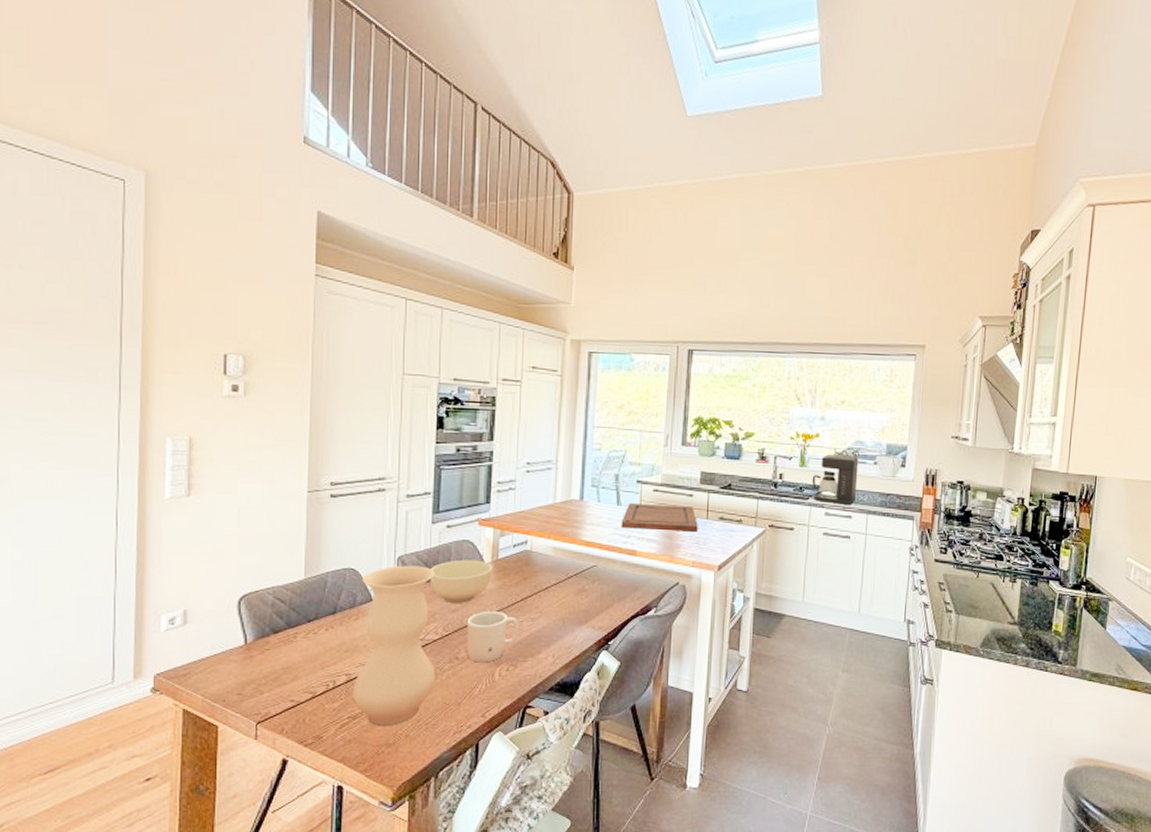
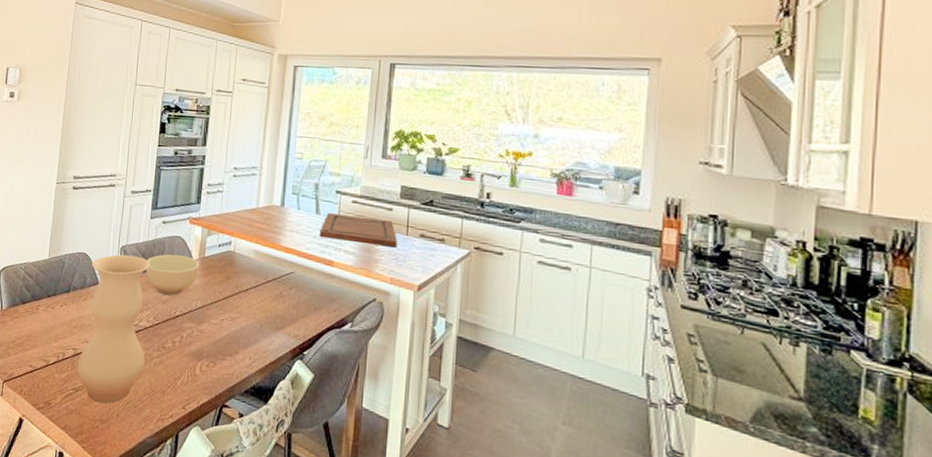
mug: present [466,610,520,663] -> none [172,305,221,356]
coffee maker: present [812,454,859,505] -> none [524,175,580,233]

